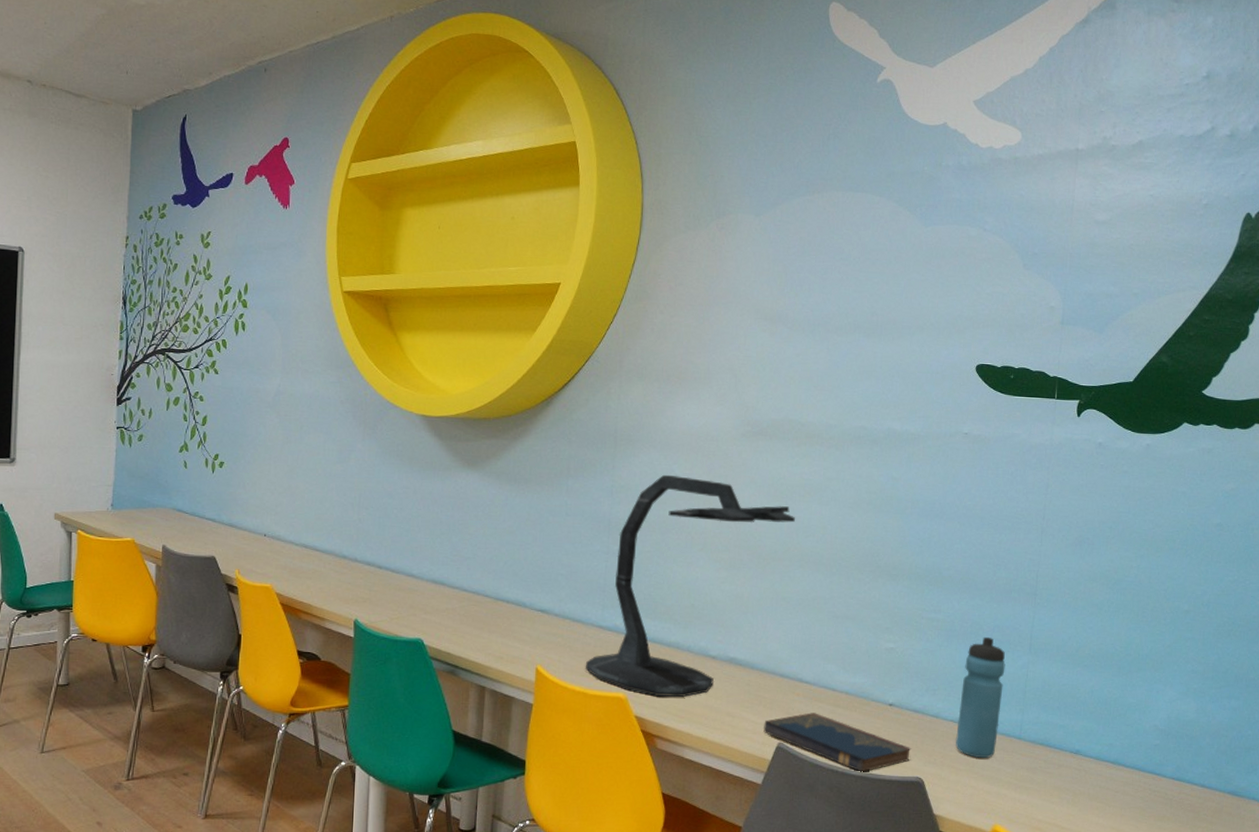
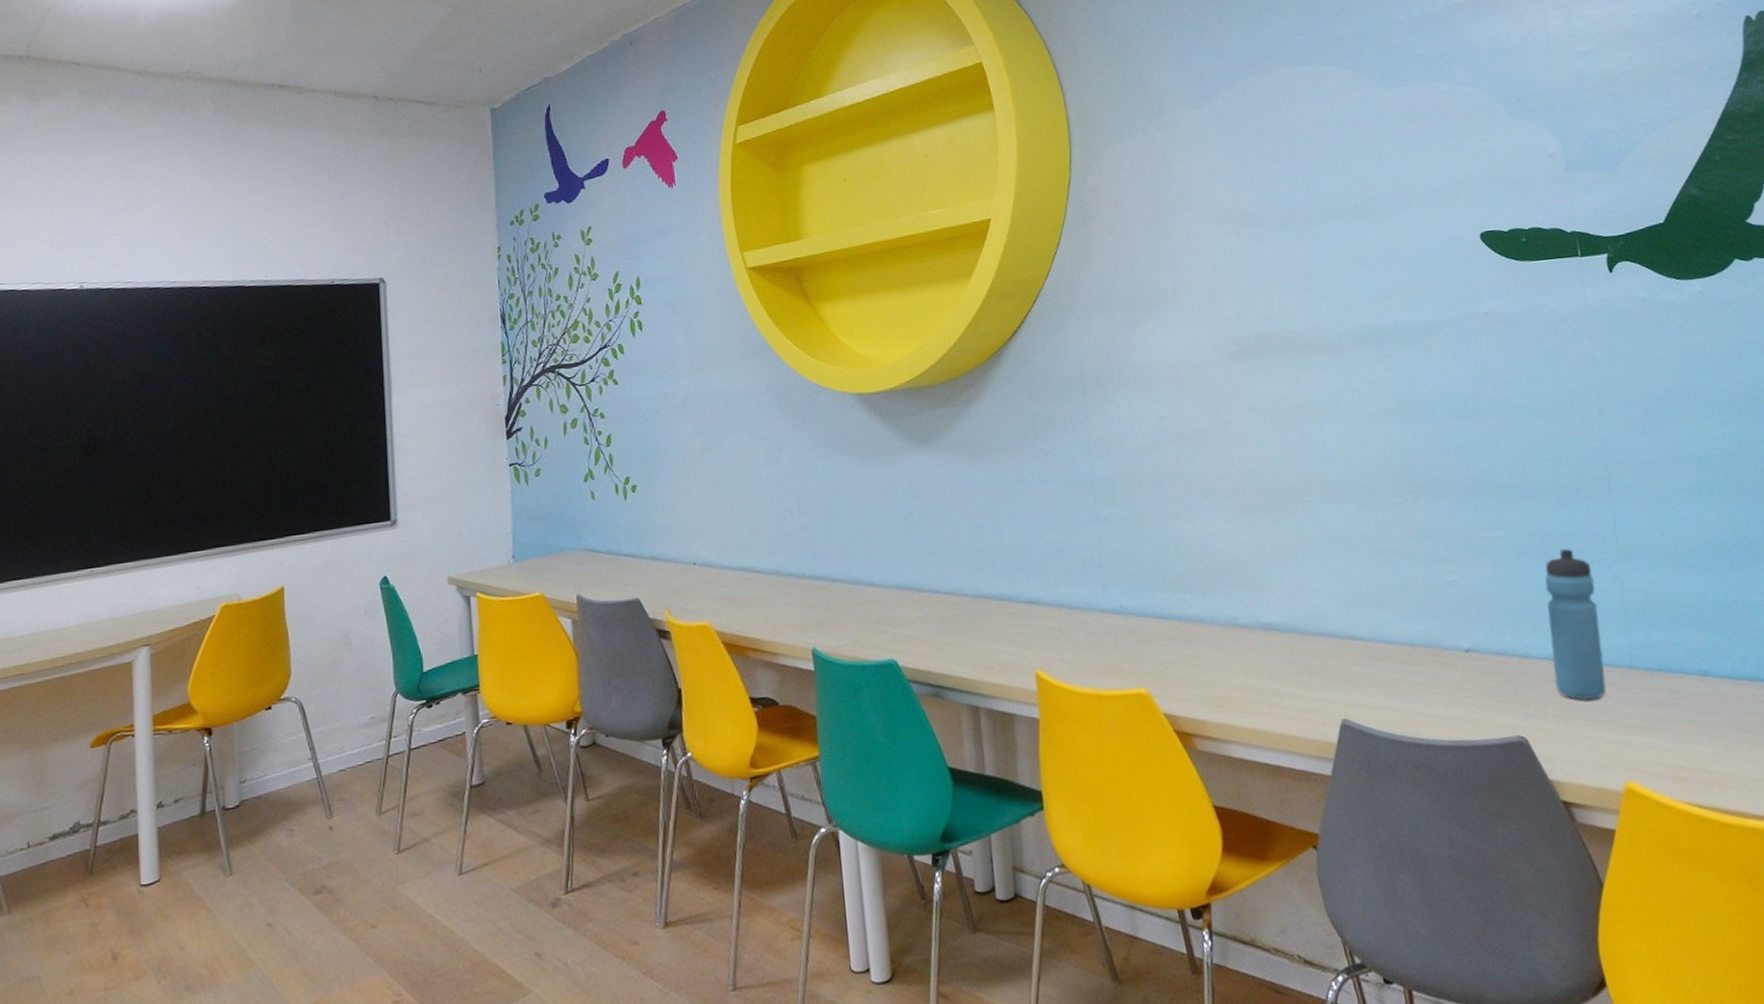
desk lamp: present [585,474,795,698] -> none [1093,415,1309,686]
hardcover book: present [763,713,911,772] -> none [1320,675,1507,741]

